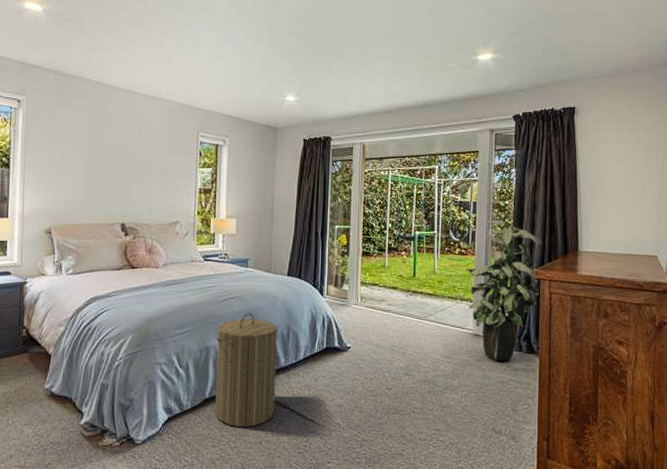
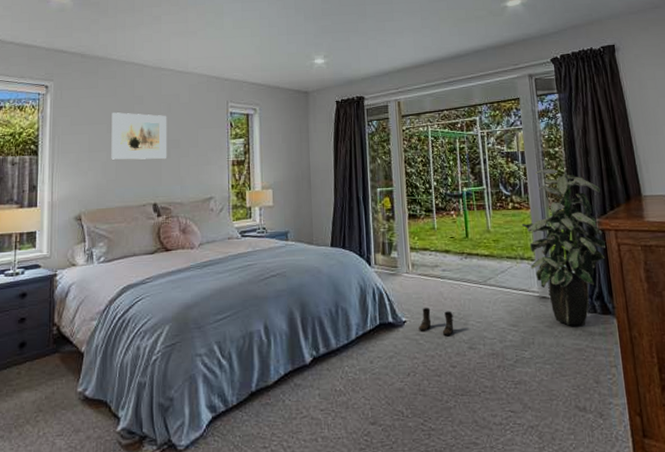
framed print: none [82,132,138,182] -> present [111,112,167,160]
laundry hamper: present [215,312,278,427] -> none [260,290,329,423]
boots: none [361,337,394,362] -> present [418,308,454,335]

